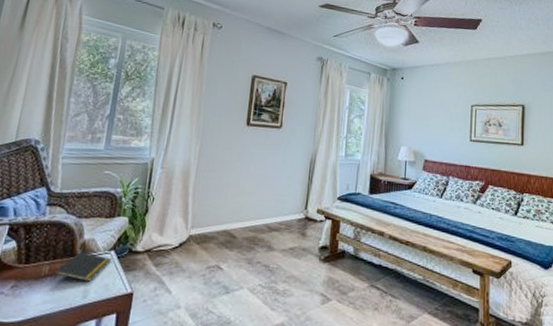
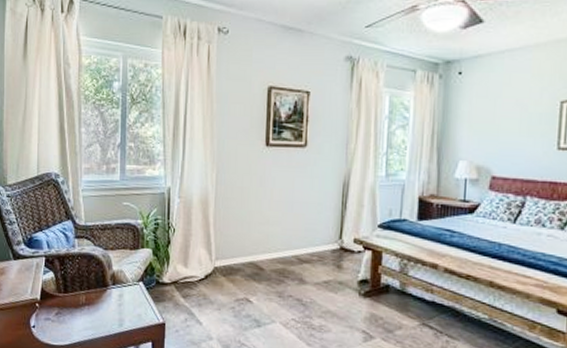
notepad: present [53,251,112,282] -> none [91,282,141,311]

